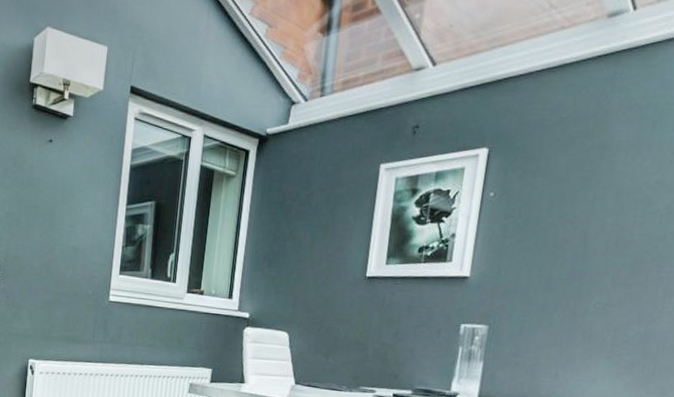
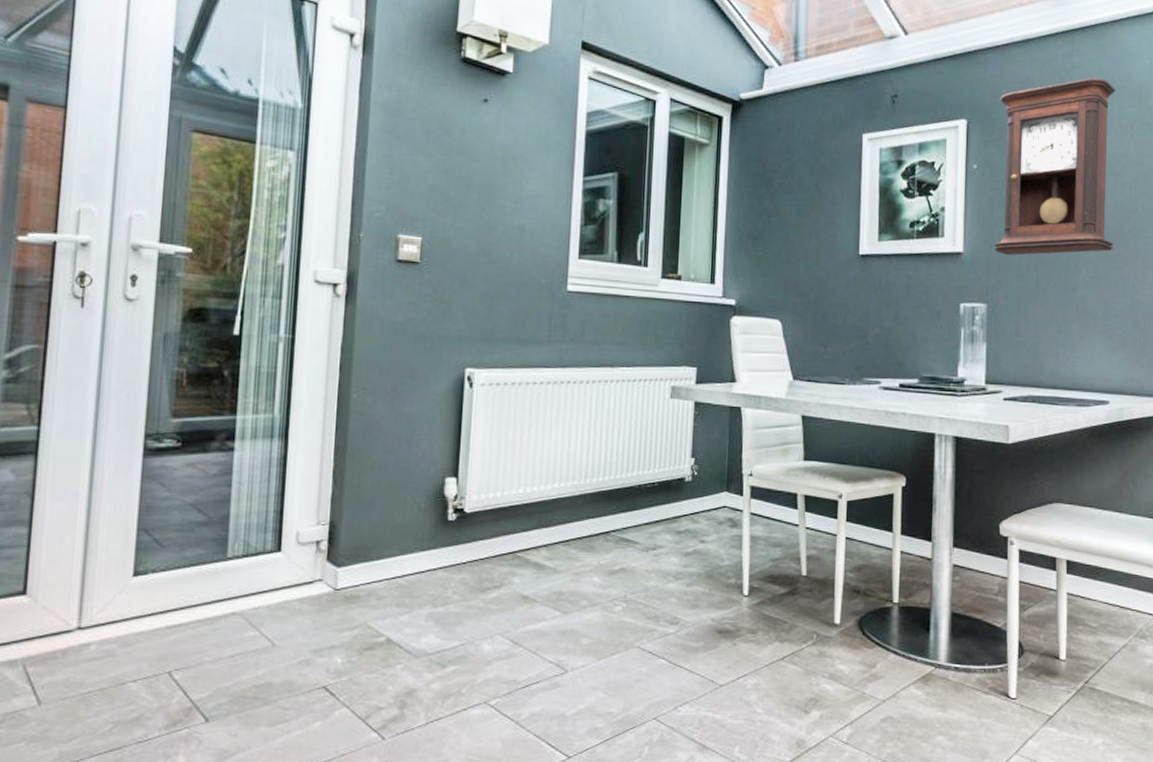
pendulum clock: none [502,101,661,281] -> present [994,77,1116,255]

